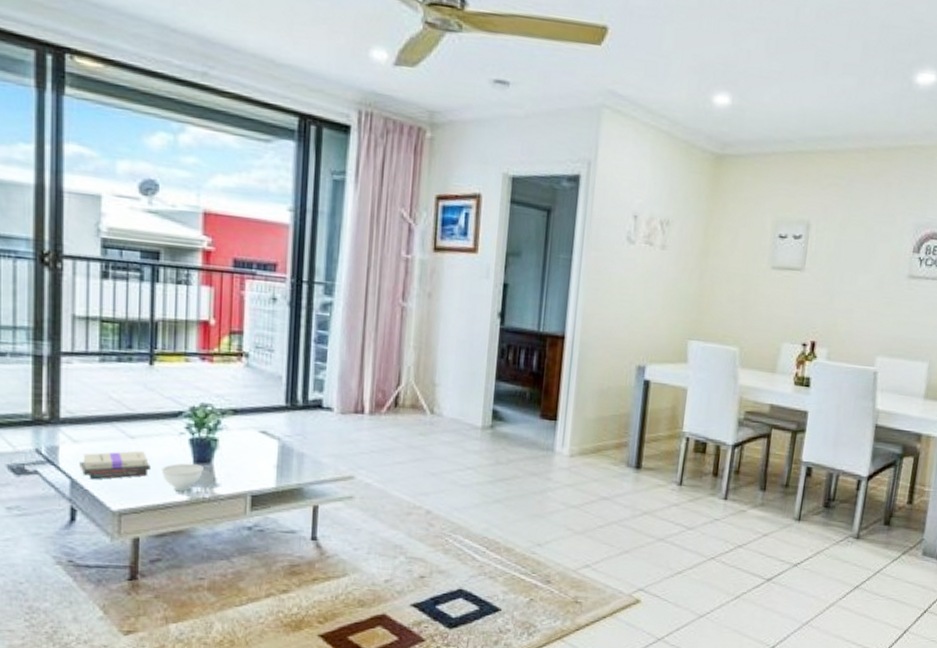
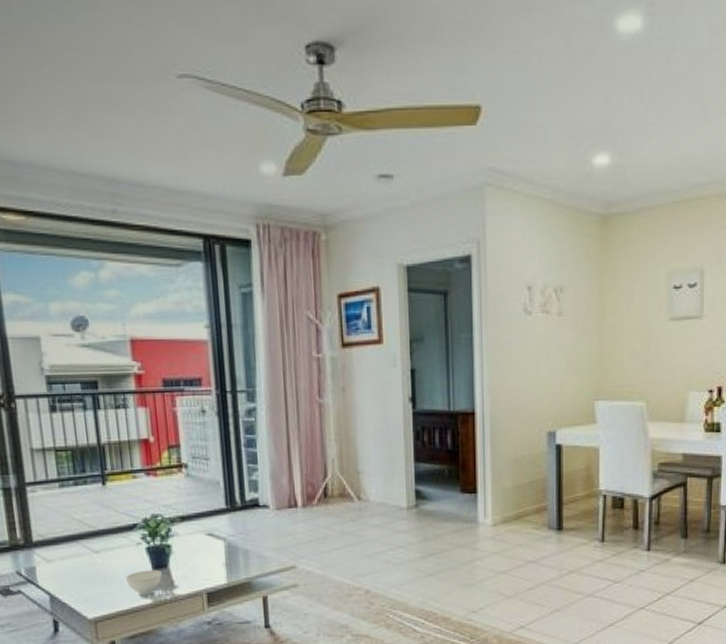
books: present [78,450,150,480] -> none [54,563,116,594]

